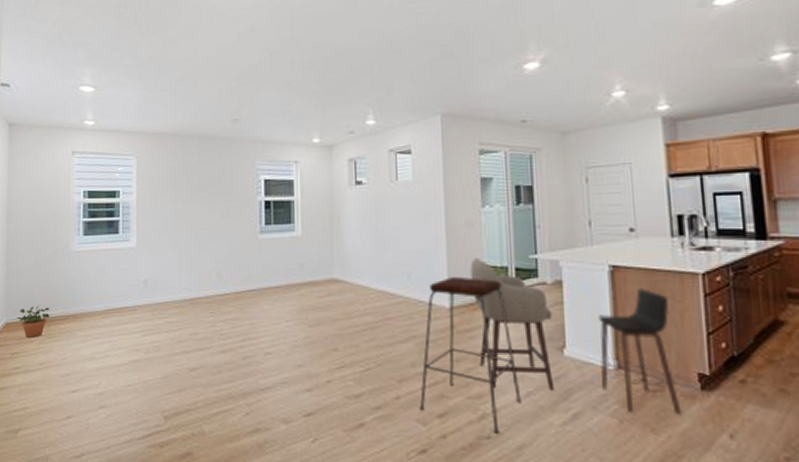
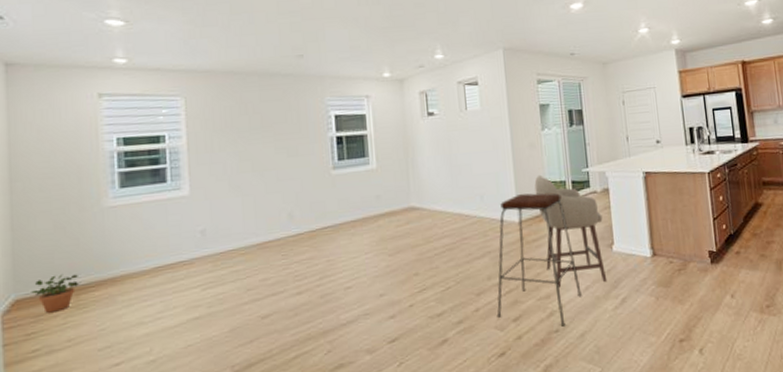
bar stool: present [598,289,682,416] -> none [637,188,699,291]

